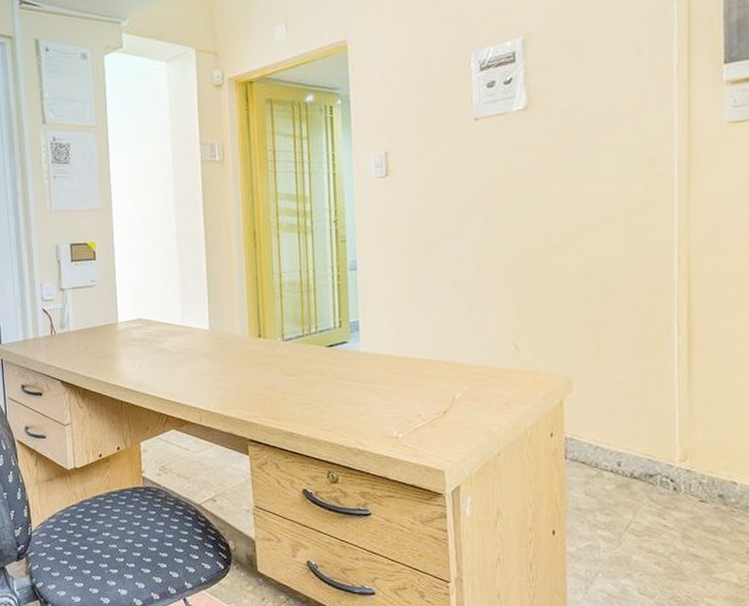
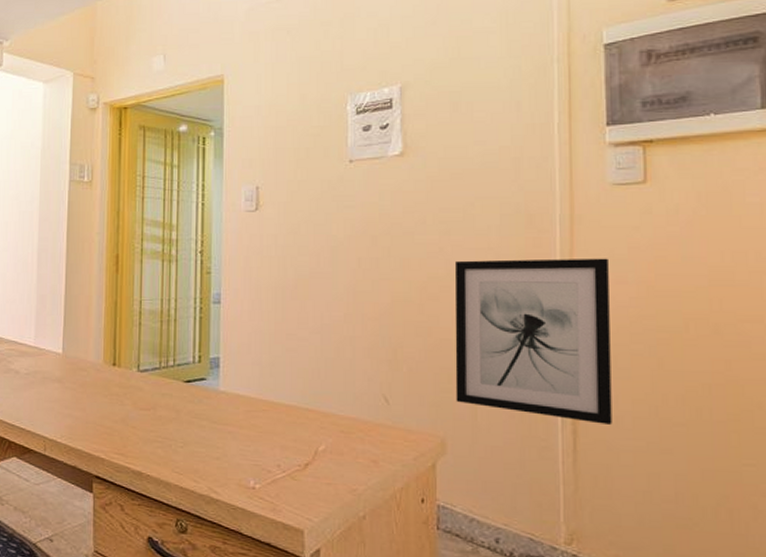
wall art: none [578,195,724,353] -> present [454,258,612,426]

